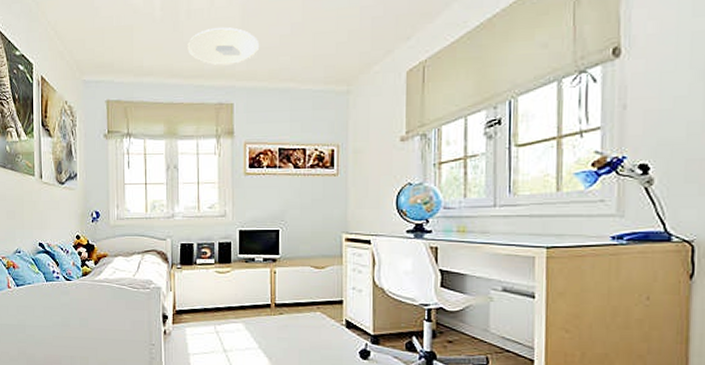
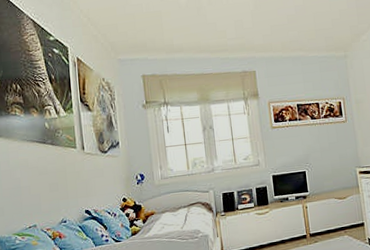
ceiling light: present [187,27,259,66] -> none [211,10,271,41]

